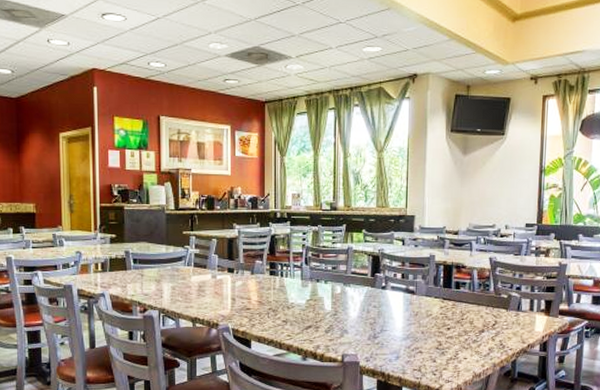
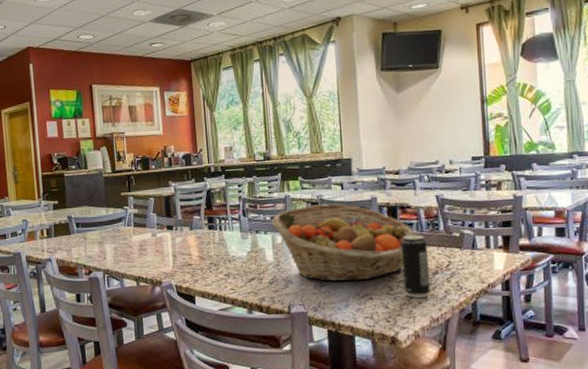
fruit basket: none [333,258,469,335] -> present [272,203,417,282]
beverage can: none [451,294,478,353] -> present [401,235,431,298]

